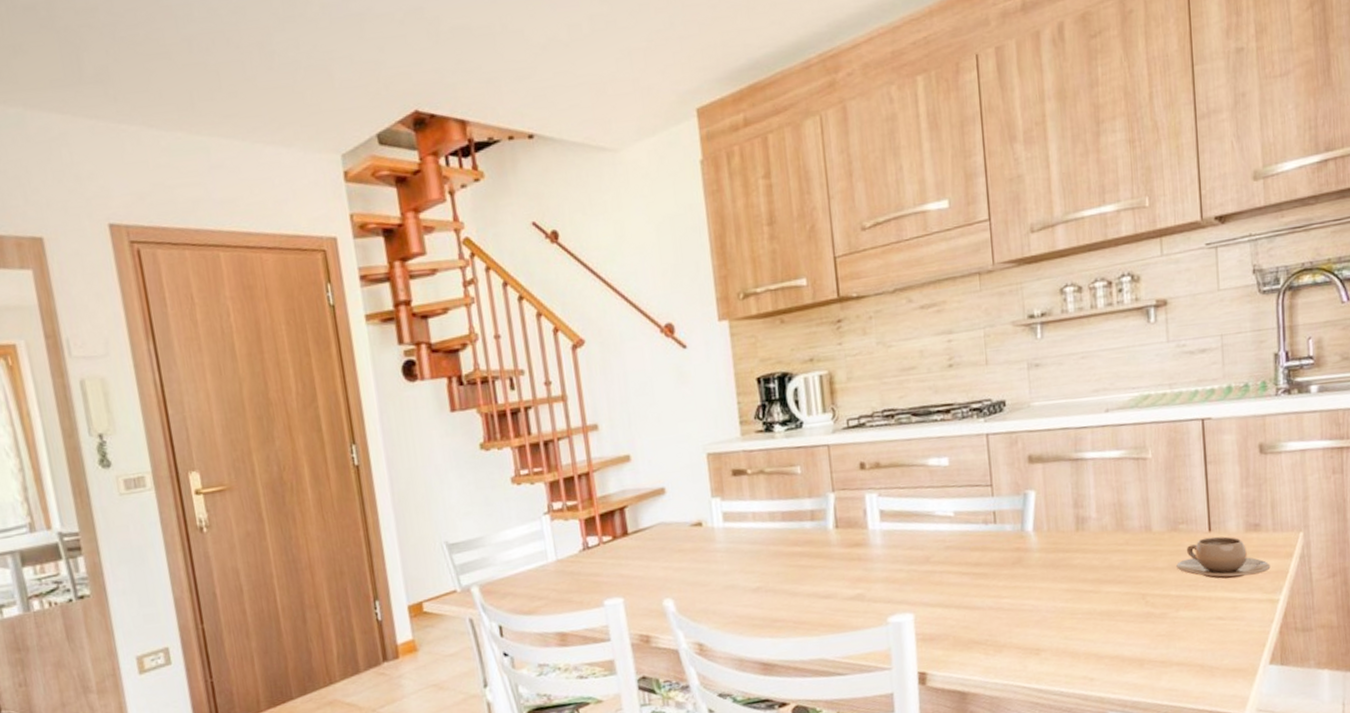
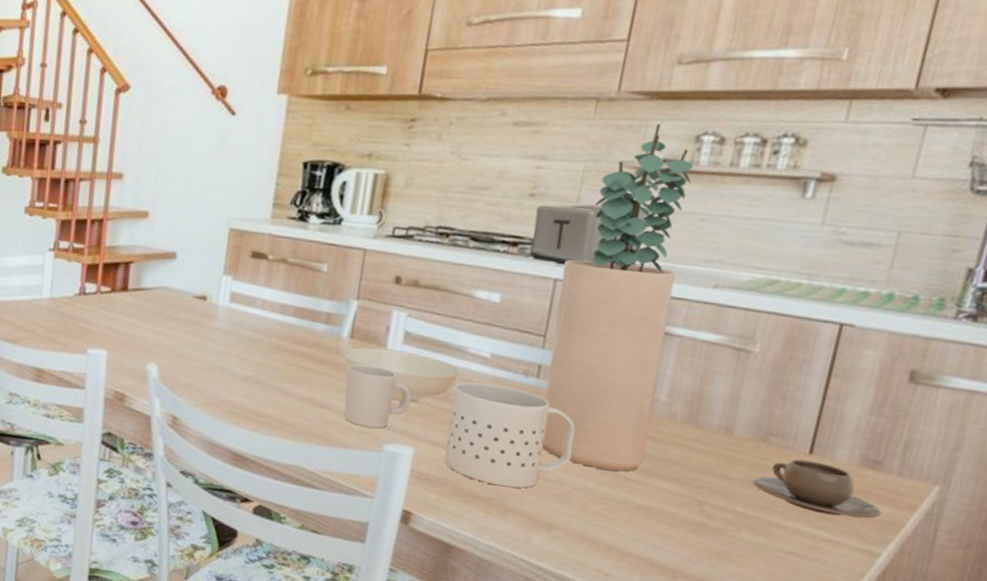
bowl: none [833,527,934,575] -> present [343,347,460,403]
mug: none [840,547,901,607] -> present [344,364,412,429]
mug: none [932,536,1039,628] -> present [444,381,576,489]
toaster: none [957,360,1044,422] -> present [531,204,646,266]
vase: none [990,284,1094,590] -> present [542,123,693,472]

